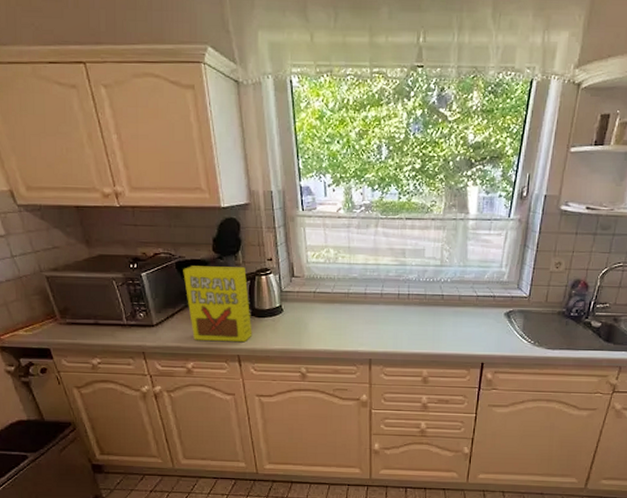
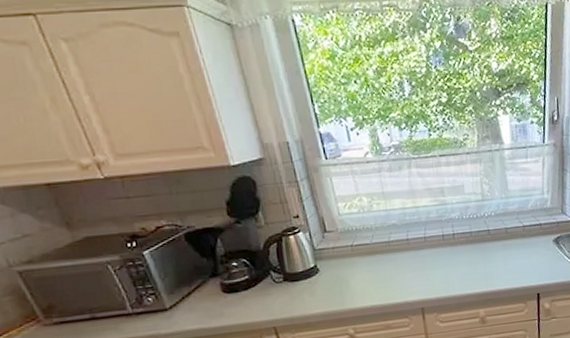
cereal box: present [183,266,253,342] -> none [194,229,288,318]

